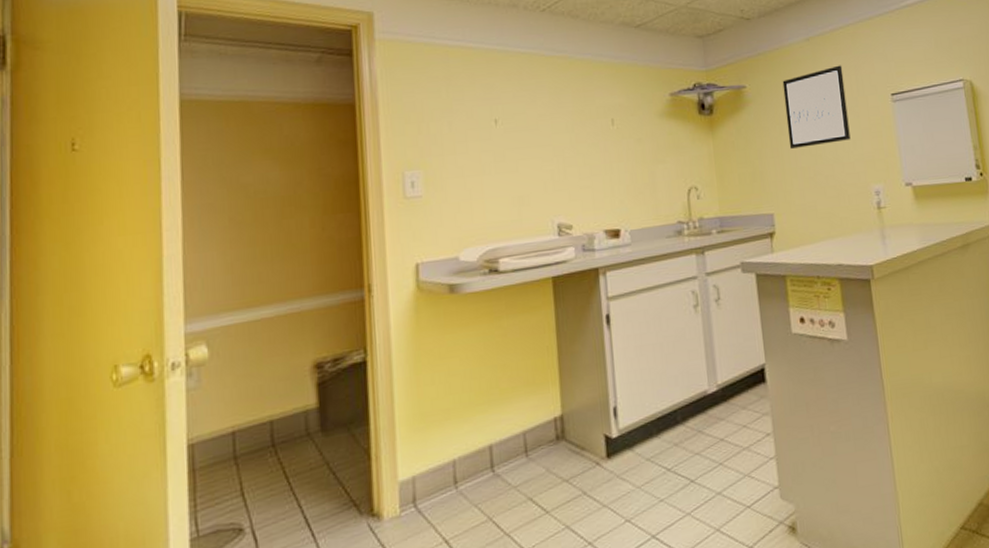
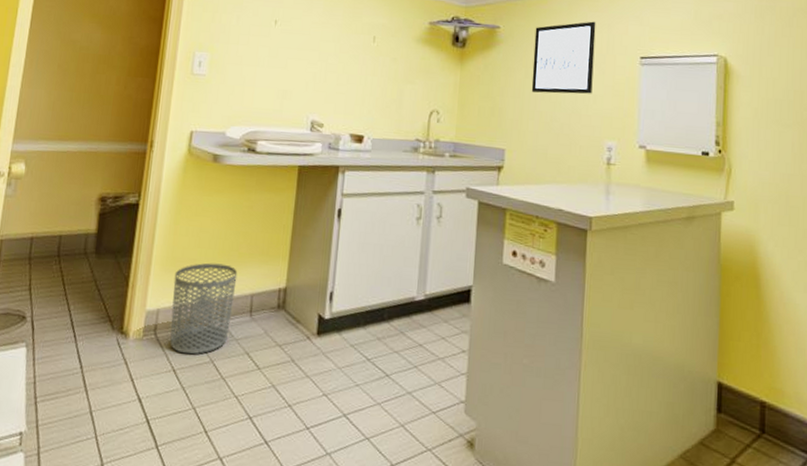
waste bin: none [426,405,505,520] -> present [170,263,238,355]

